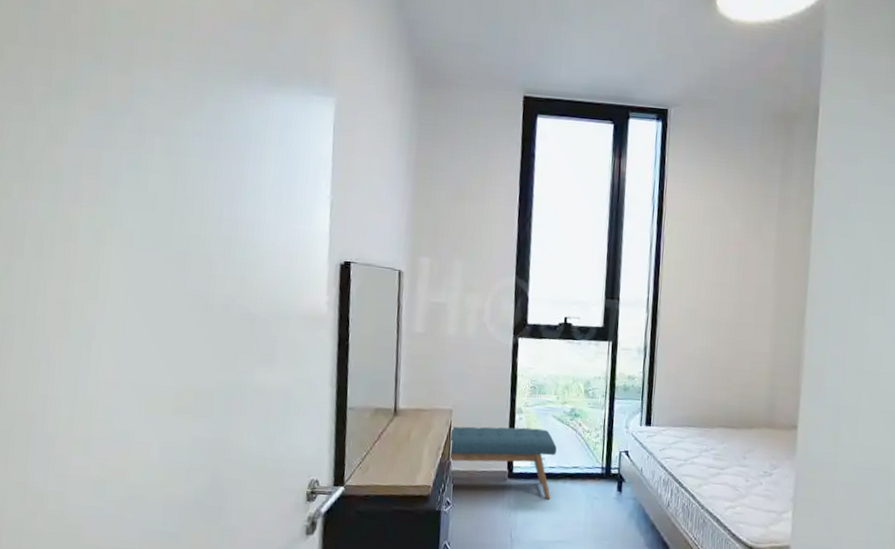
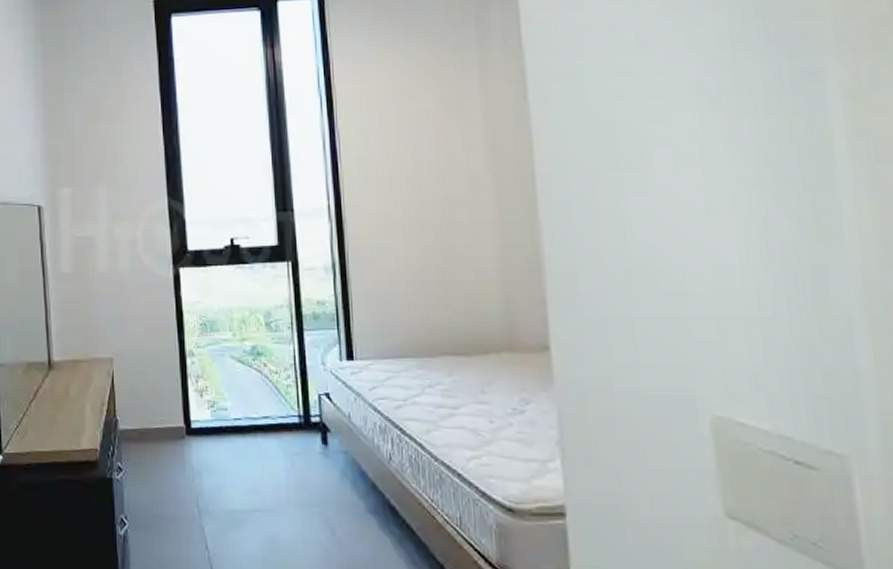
bench: present [451,426,557,500] -> none [114,373,240,459]

